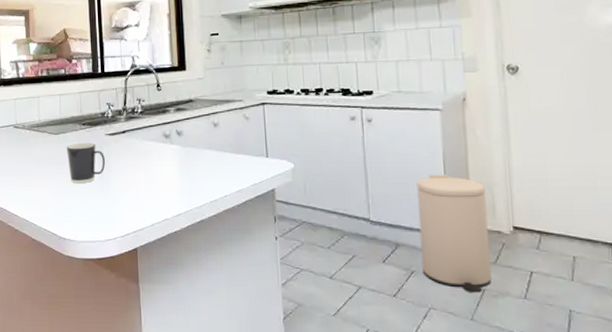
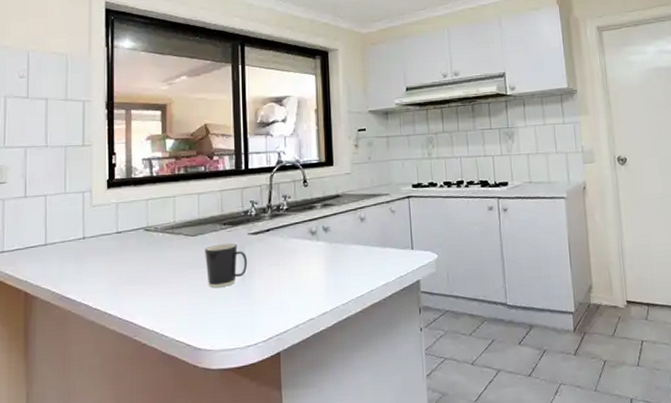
pedal bin: present [416,174,491,293] -> none [546,256,611,365]

